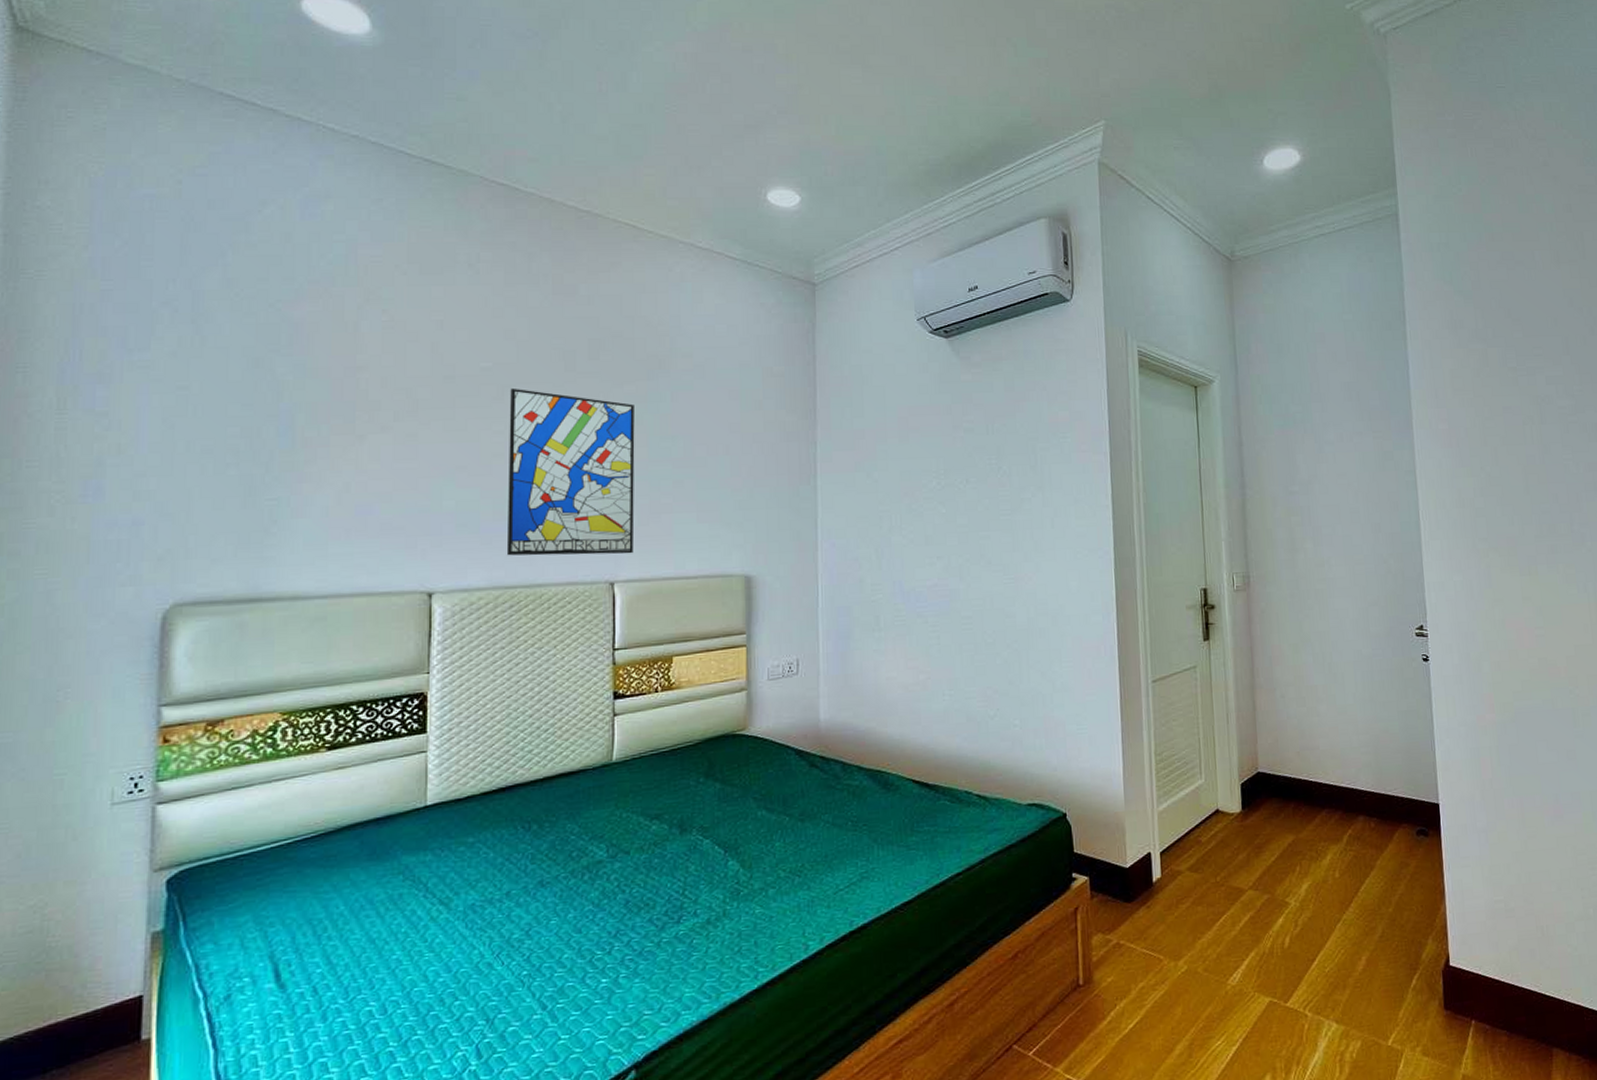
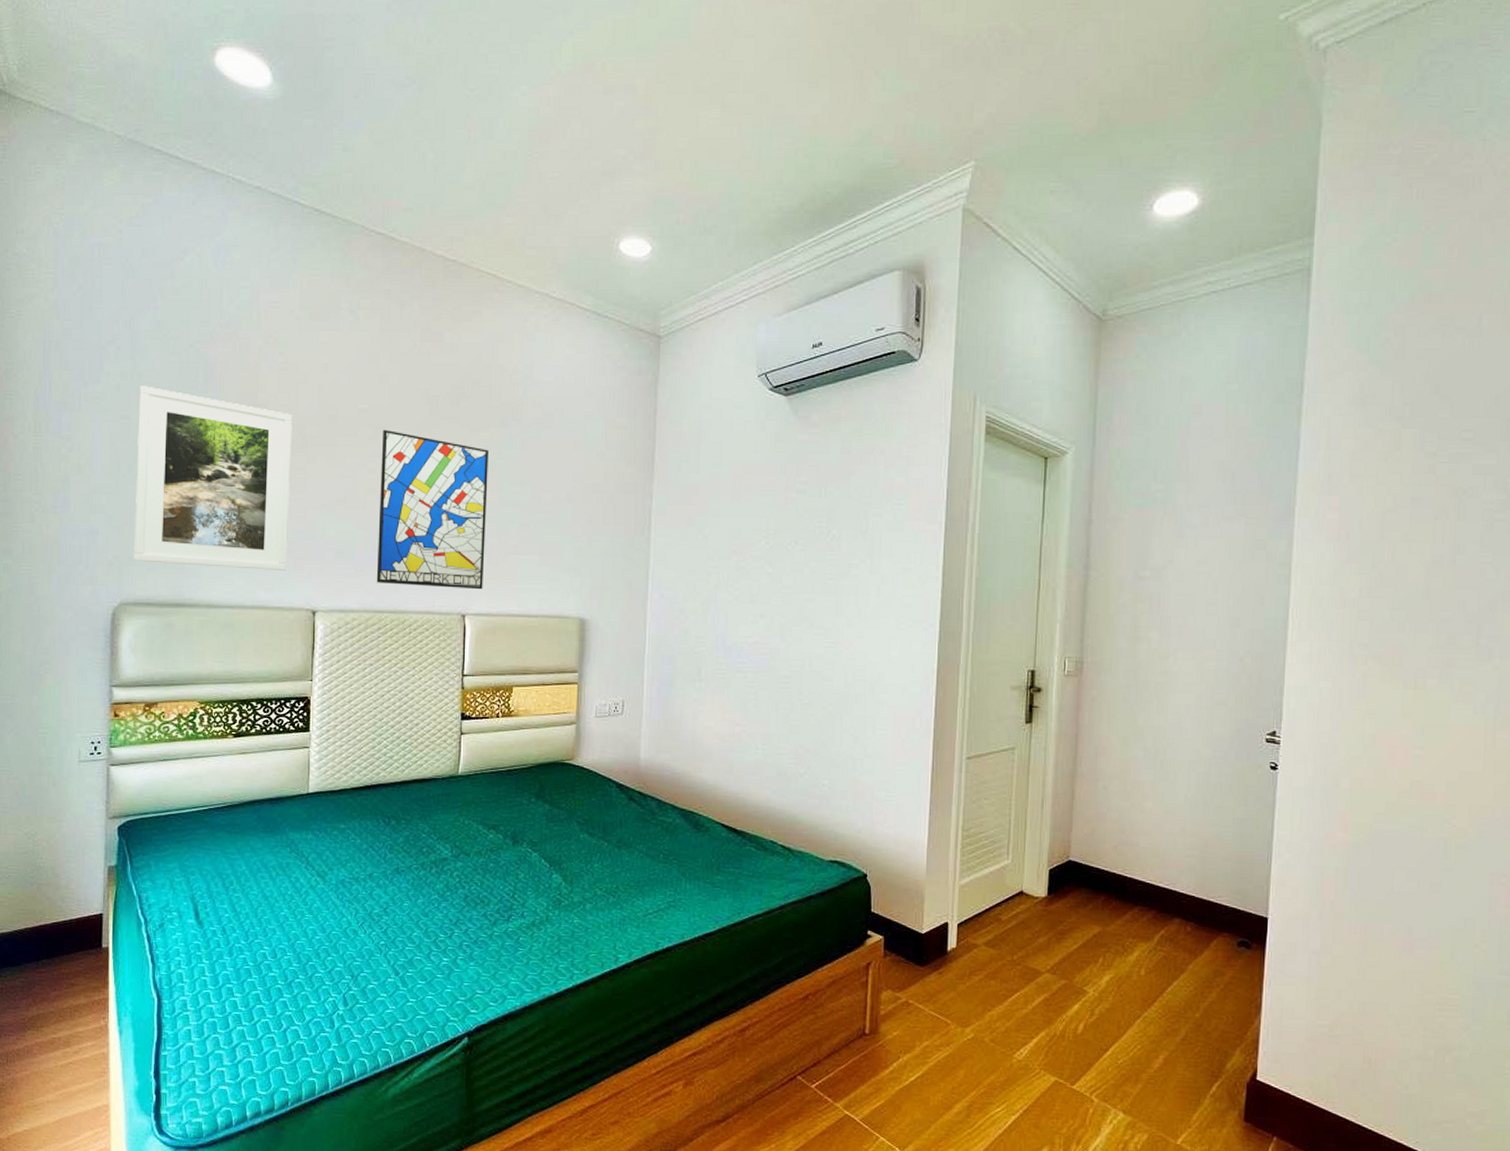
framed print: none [193,351,400,553] -> present [133,386,292,570]

